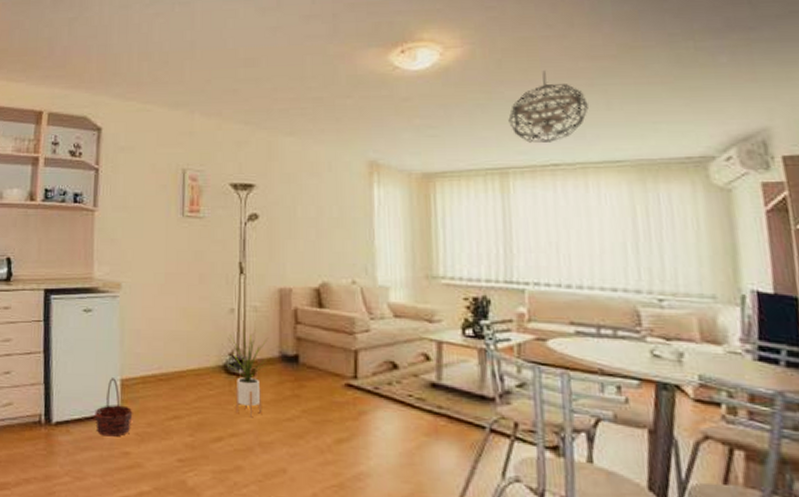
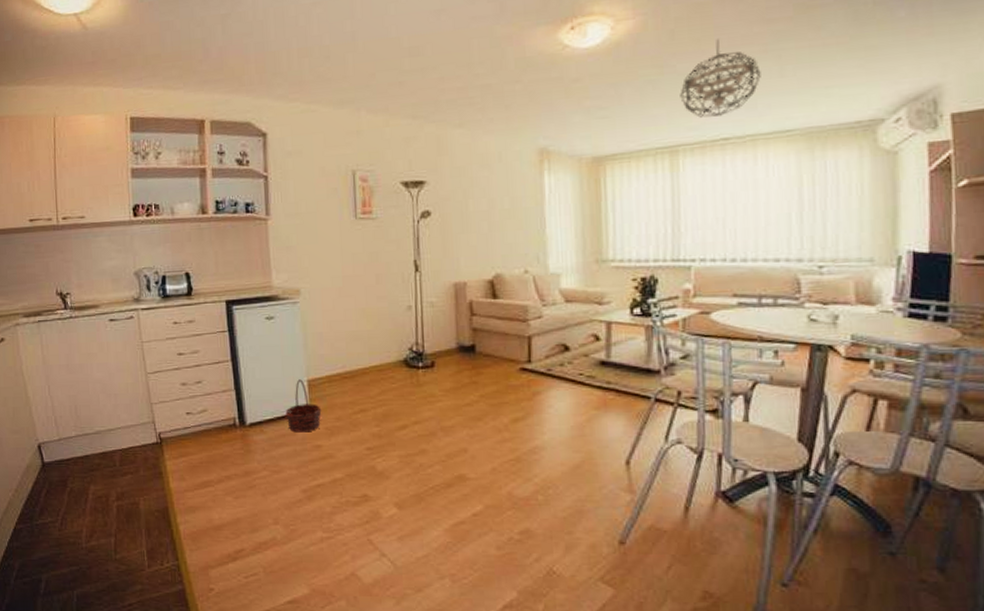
house plant: present [226,329,268,418] -> none [406,324,445,406]

